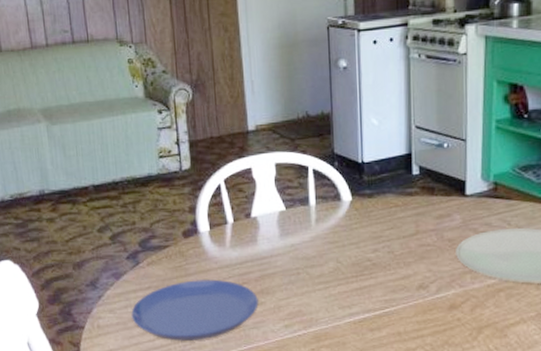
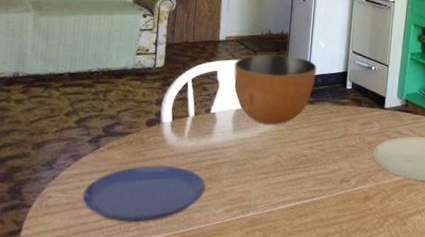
bowl: none [270,140,372,226] -> present [234,54,317,125]

